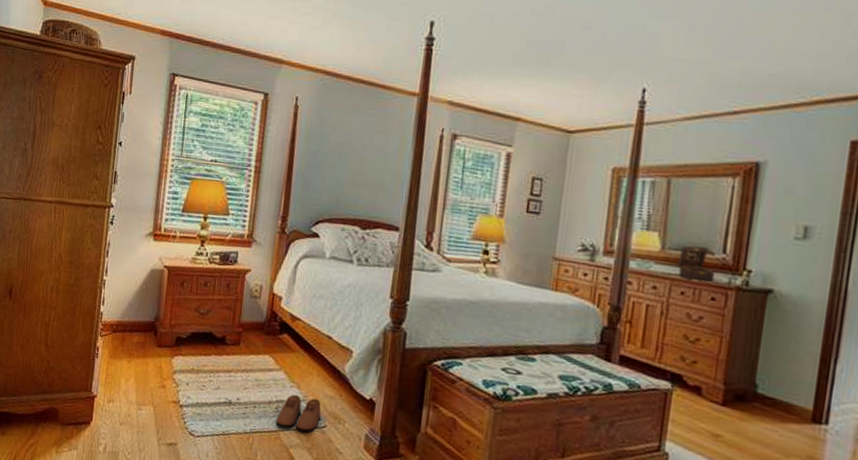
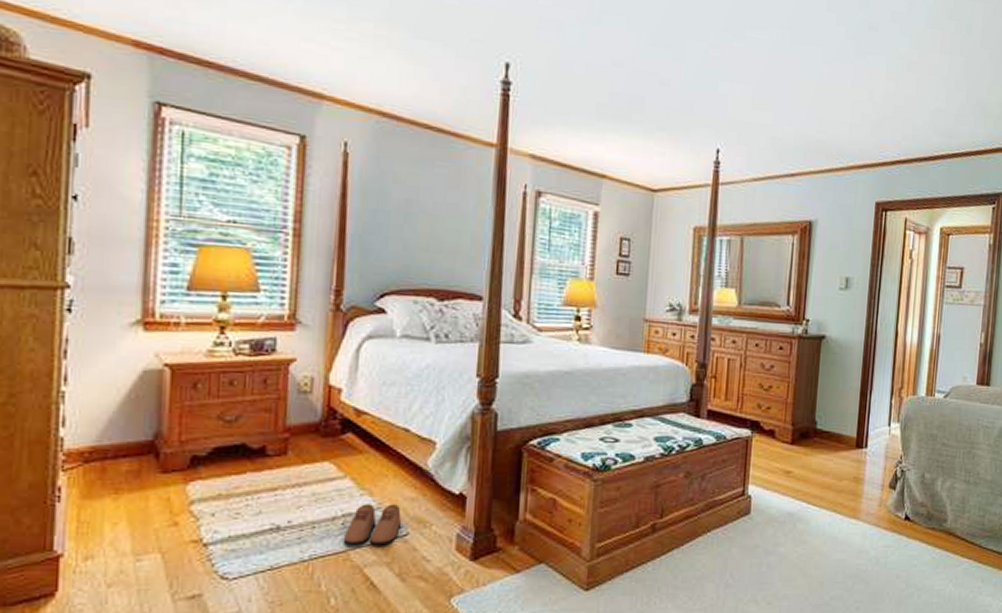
jewelry box: present [677,246,716,283] -> none [752,300,782,334]

